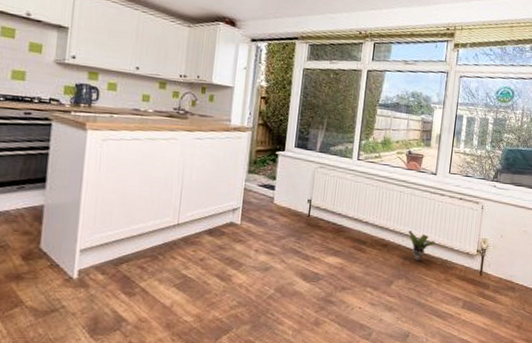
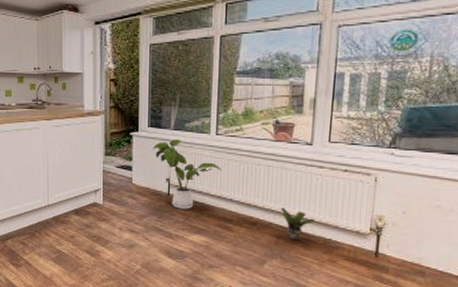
house plant: none [297,161,361,231] -> present [152,139,222,209]

